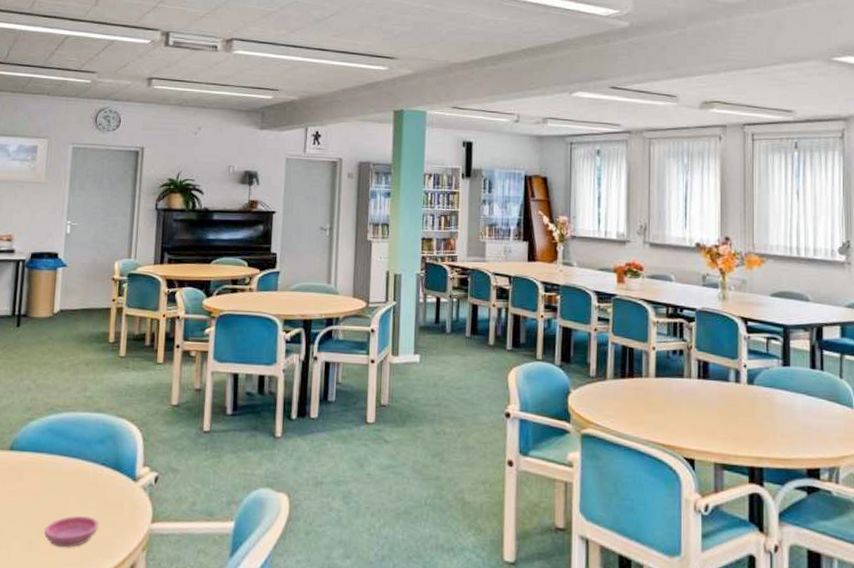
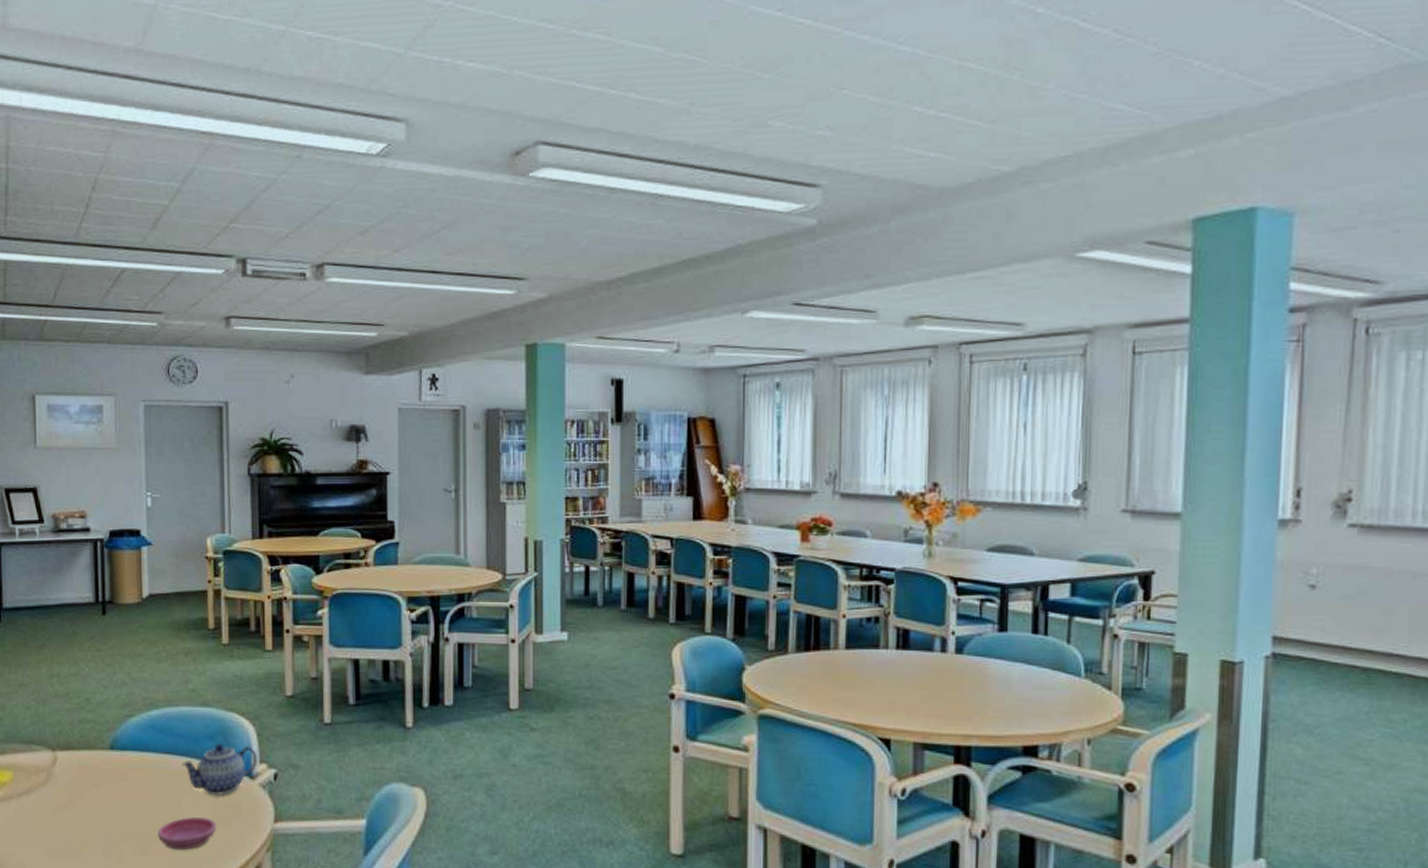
teapot: none [73,447,142,496] -> present [182,744,258,796]

